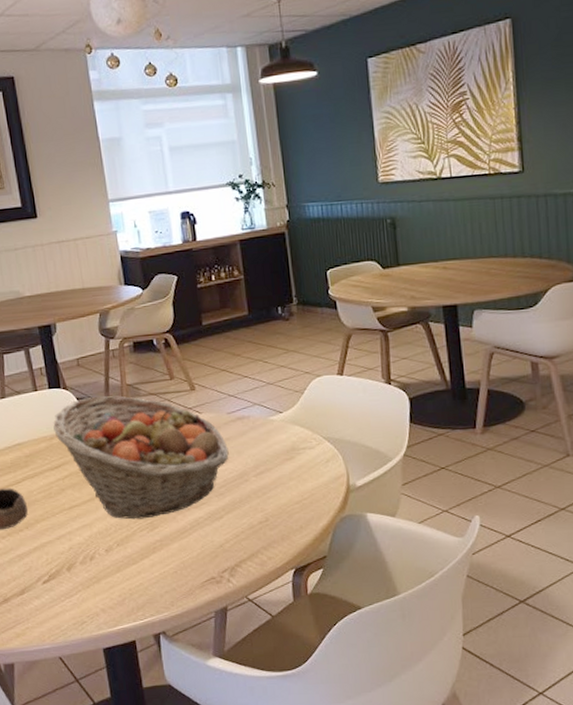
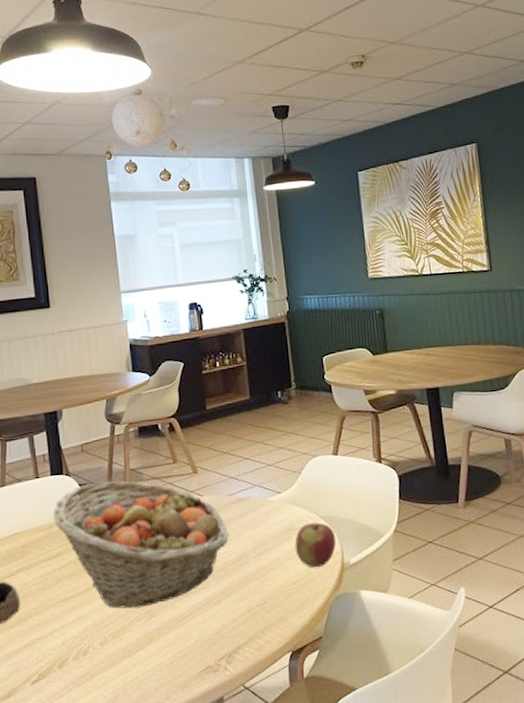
apple: none [297,443,342,489] -> present [294,522,337,568]

